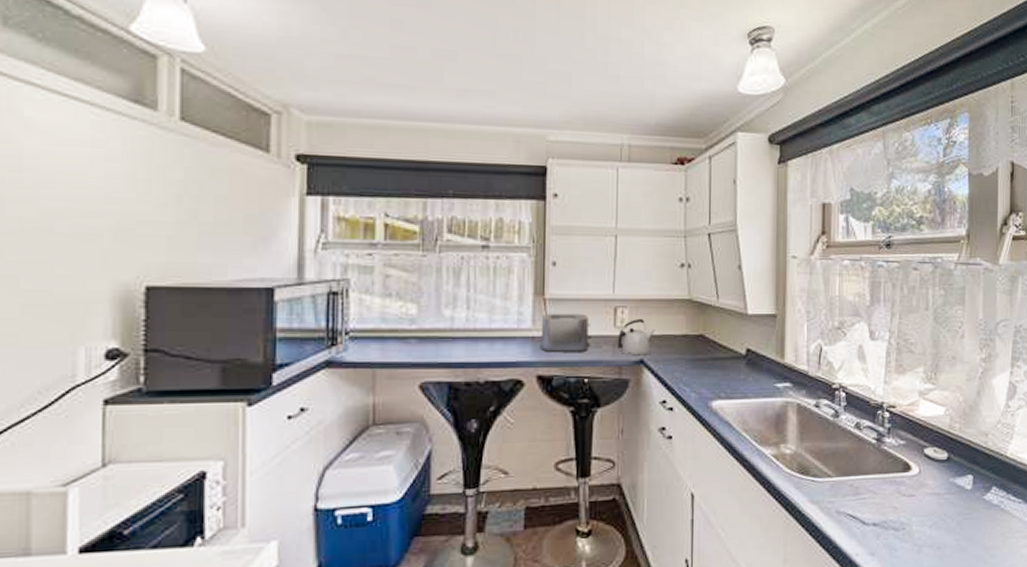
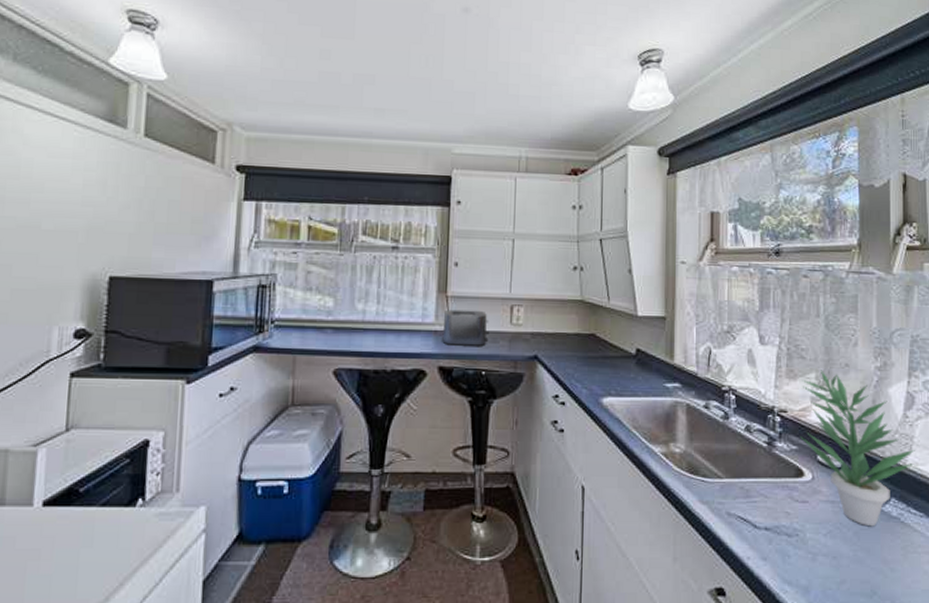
kettle: present [617,318,655,354] -> none [512,316,549,350]
potted plant: none [908,363,1016,516] -> present [800,370,915,527]

